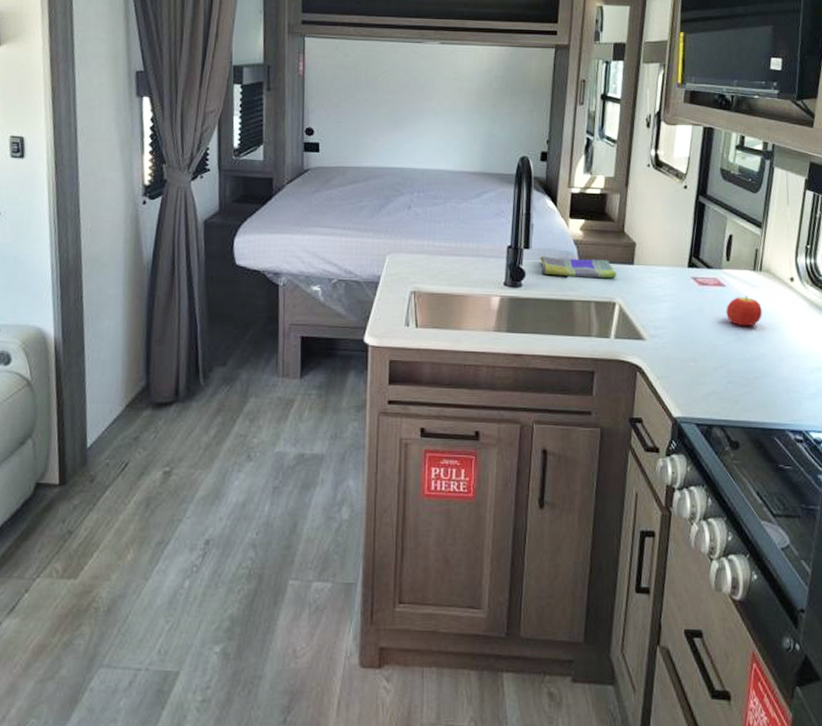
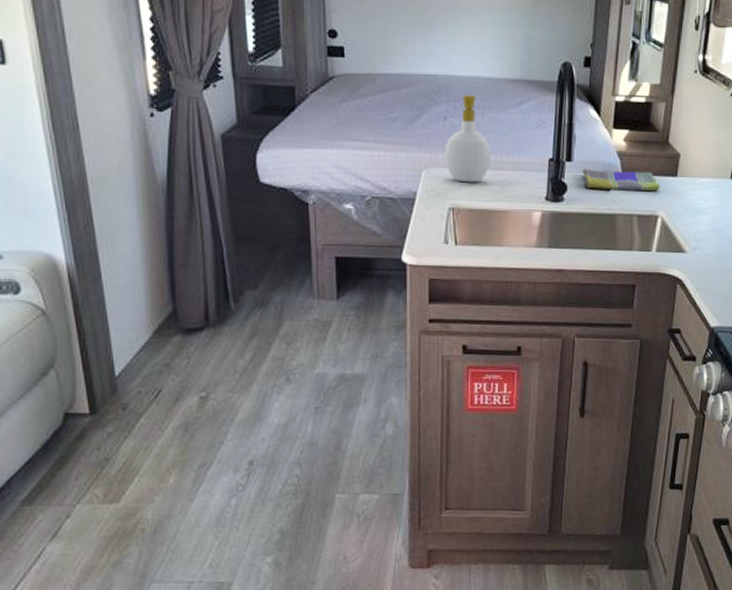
soap bottle: none [408,186,453,268] -> present [445,94,492,183]

